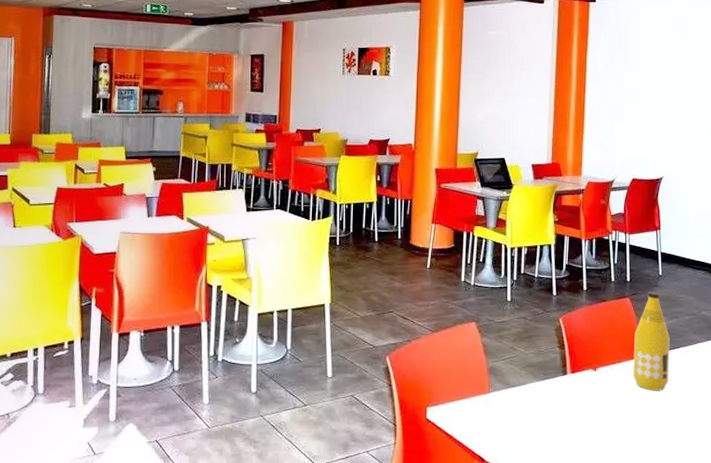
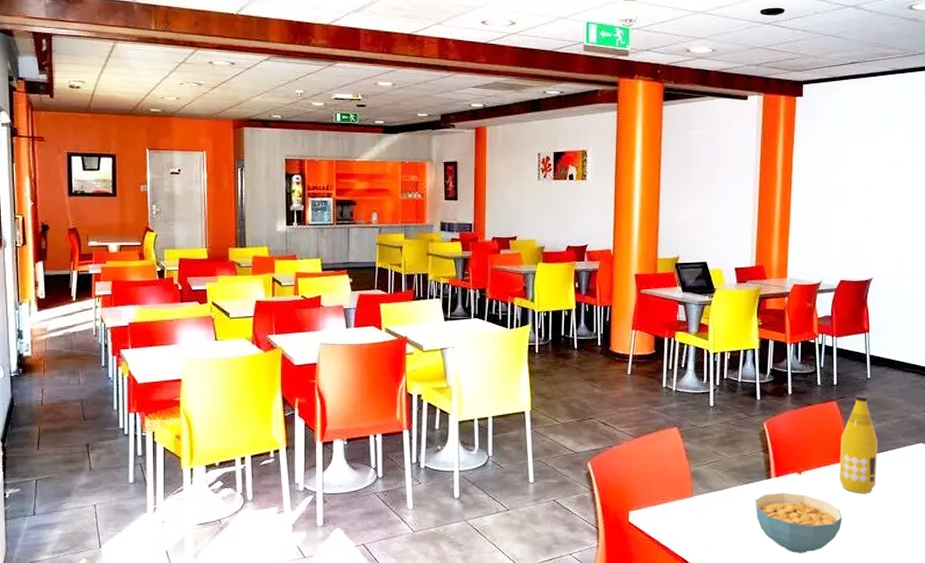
cereal bowl: none [551,389,637,451] -> present [755,492,843,553]

